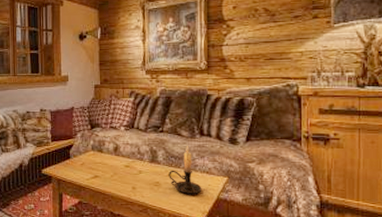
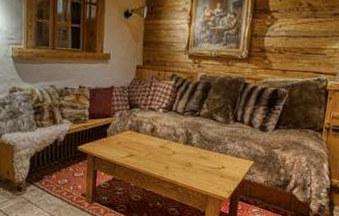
candle holder: present [169,146,202,195] -> none [200,131,230,176]

